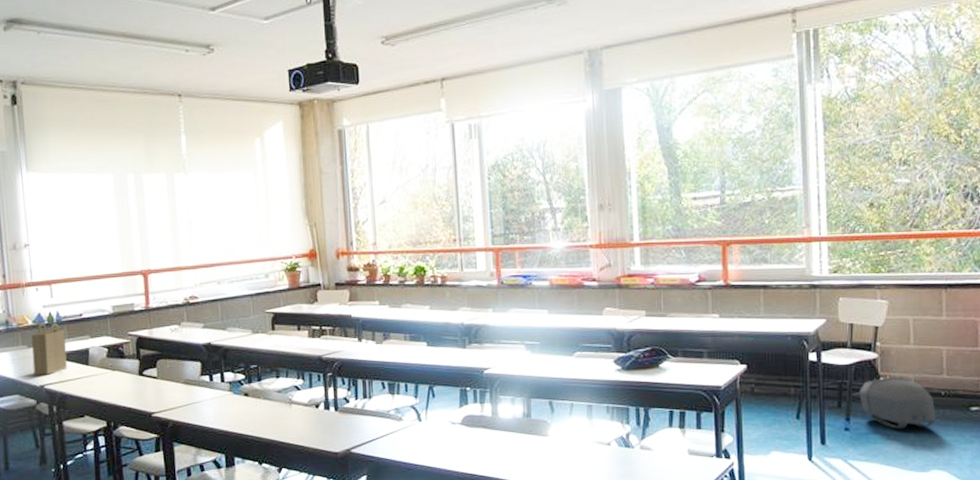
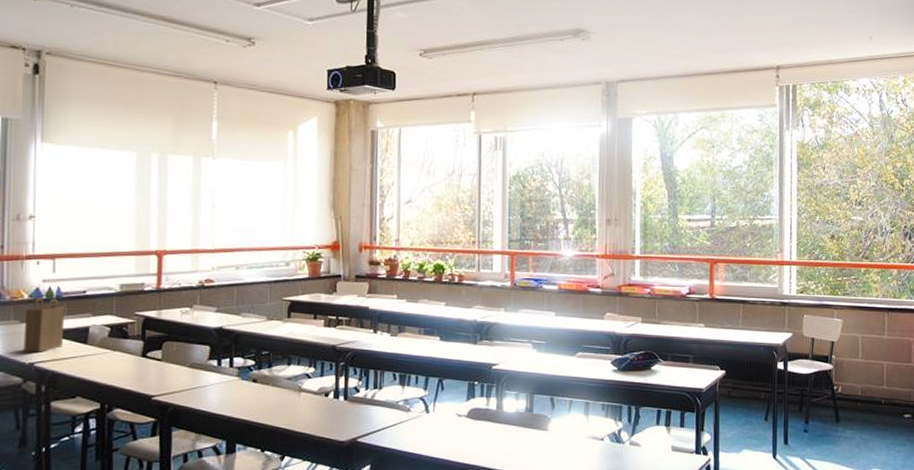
backpack: present [859,375,936,429] -> none [817,385,877,432]

